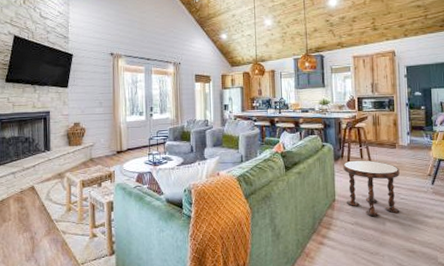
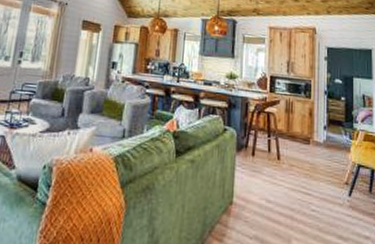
side table: present [343,160,400,217] -> none [245,152,312,231]

